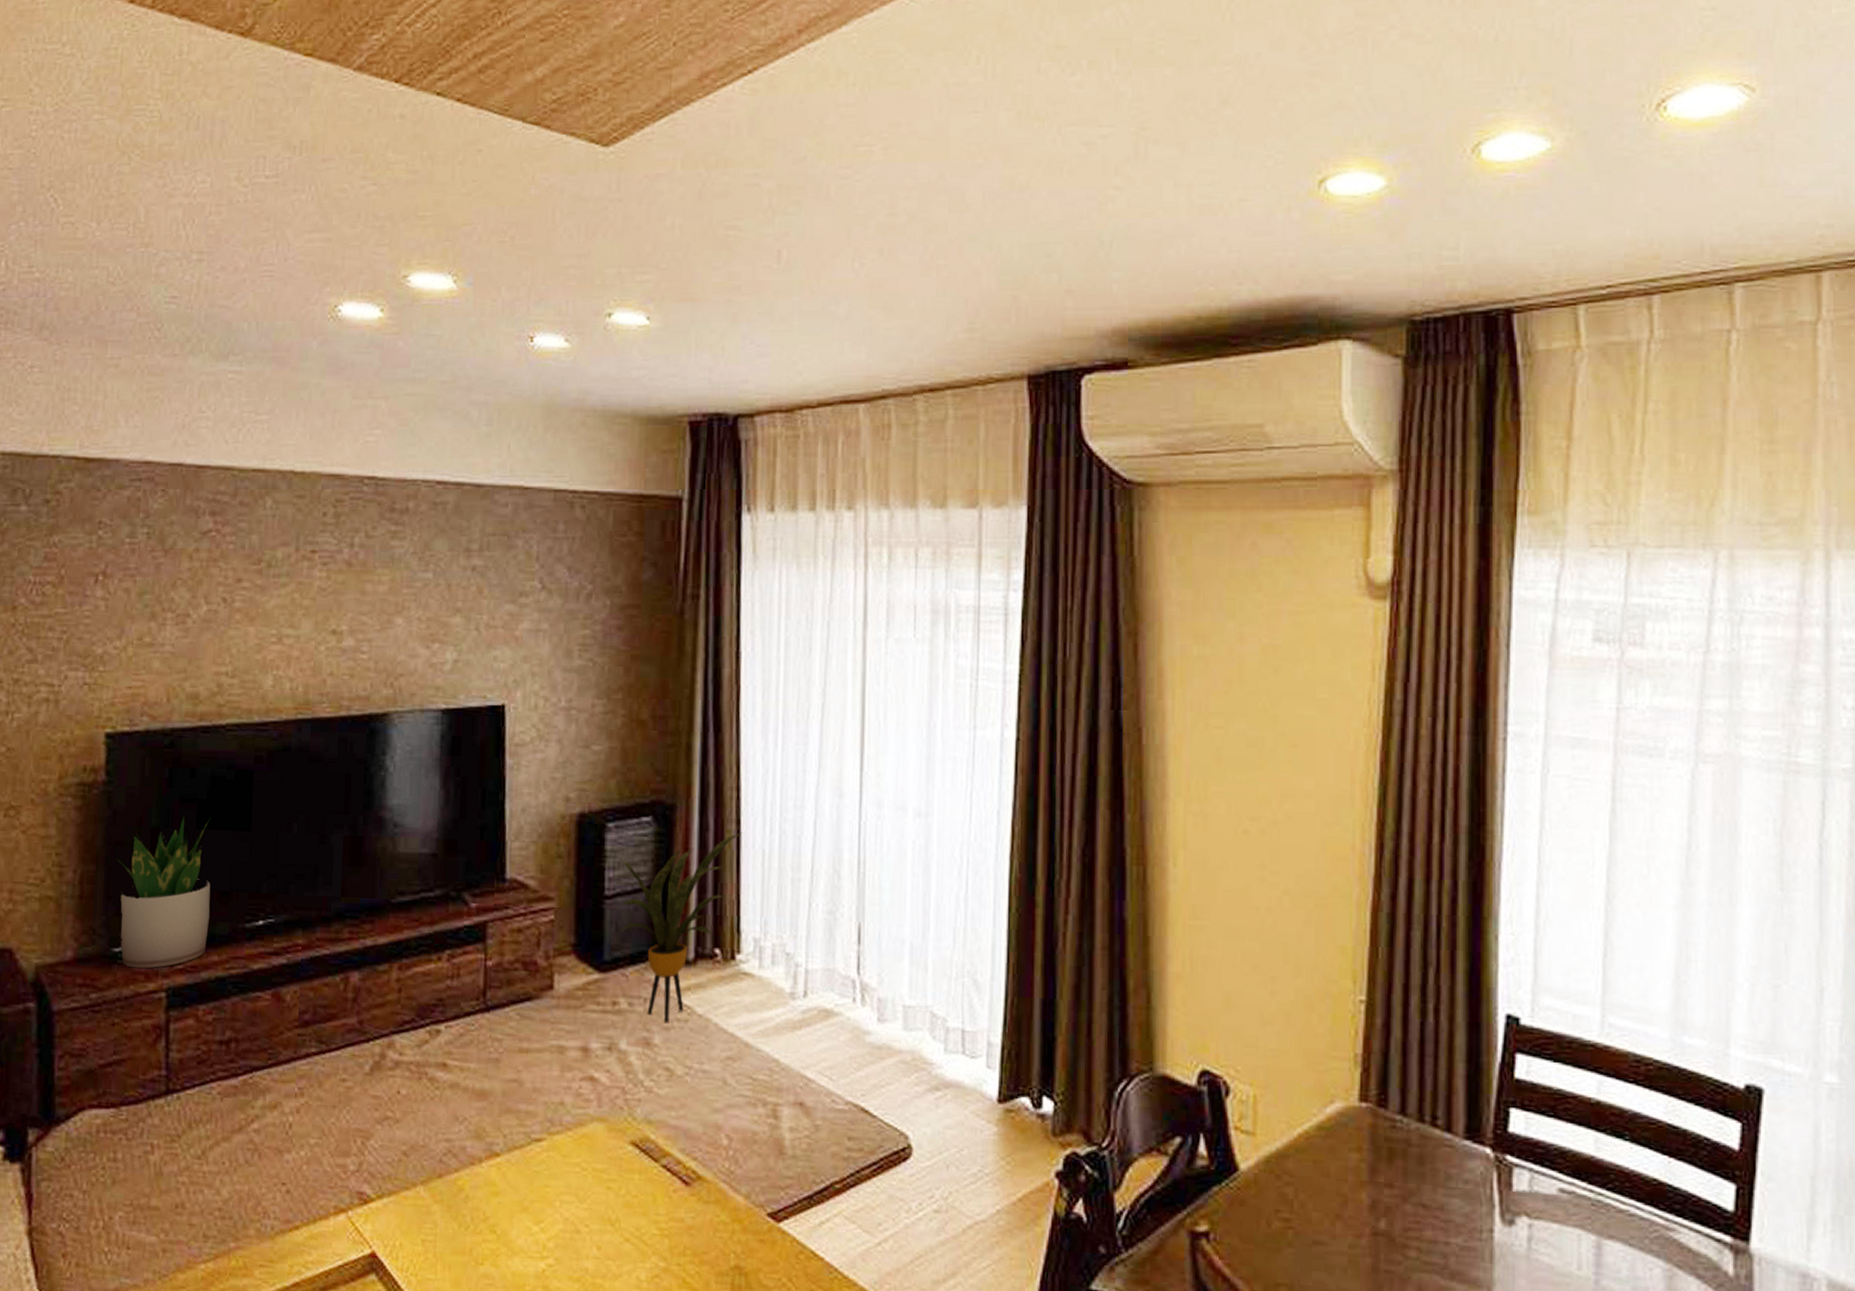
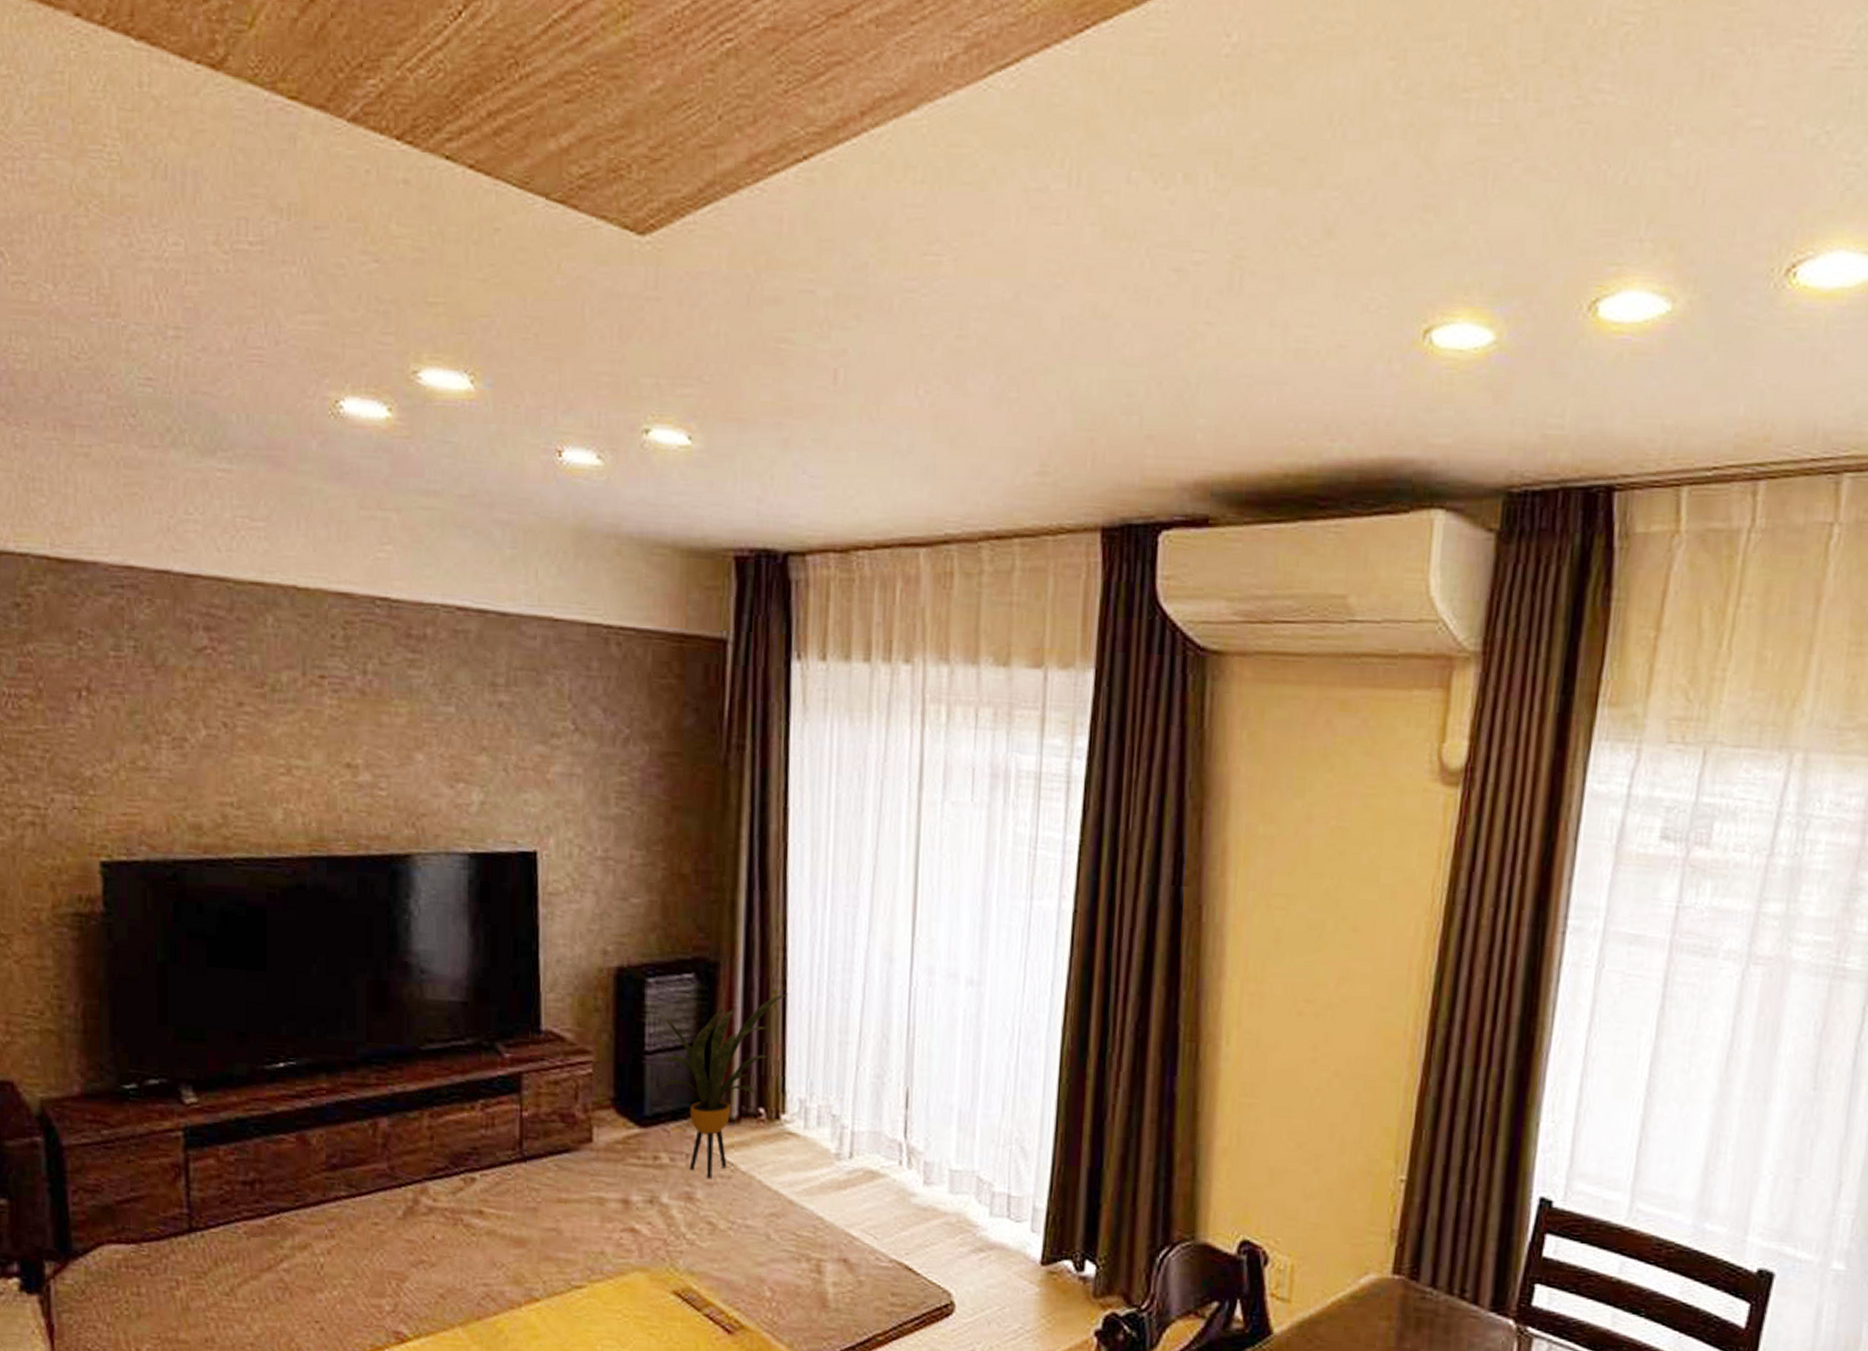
planter: present [115,816,211,969] -> none [120,952,226,1107]

